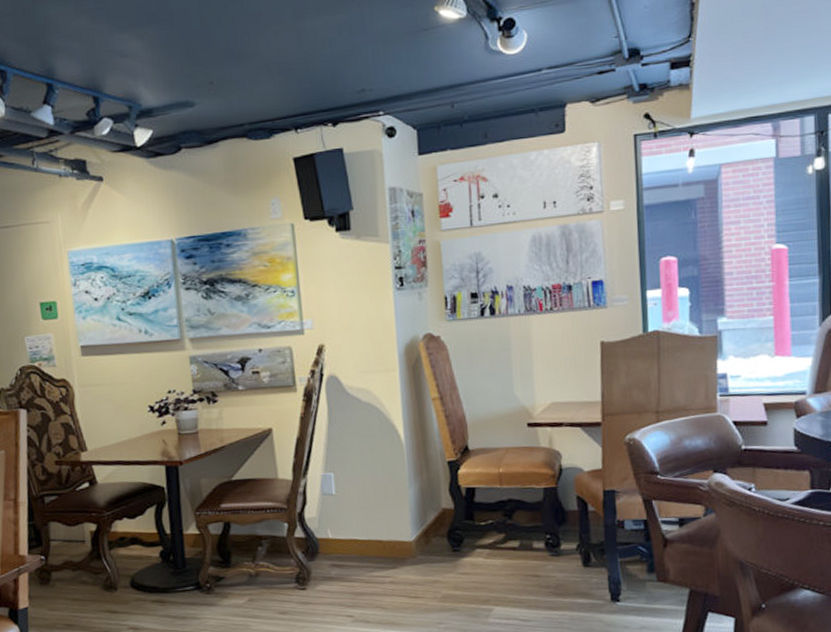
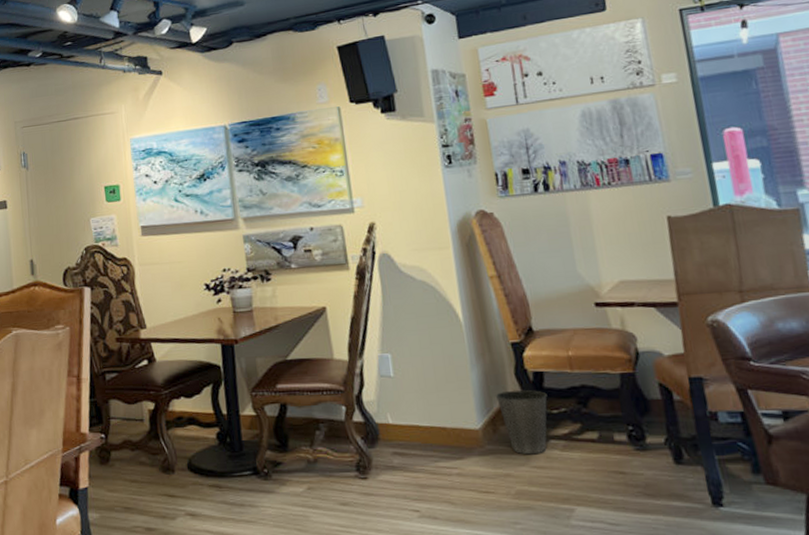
waste basket: none [429,504,477,563] -> present [495,389,547,455]

